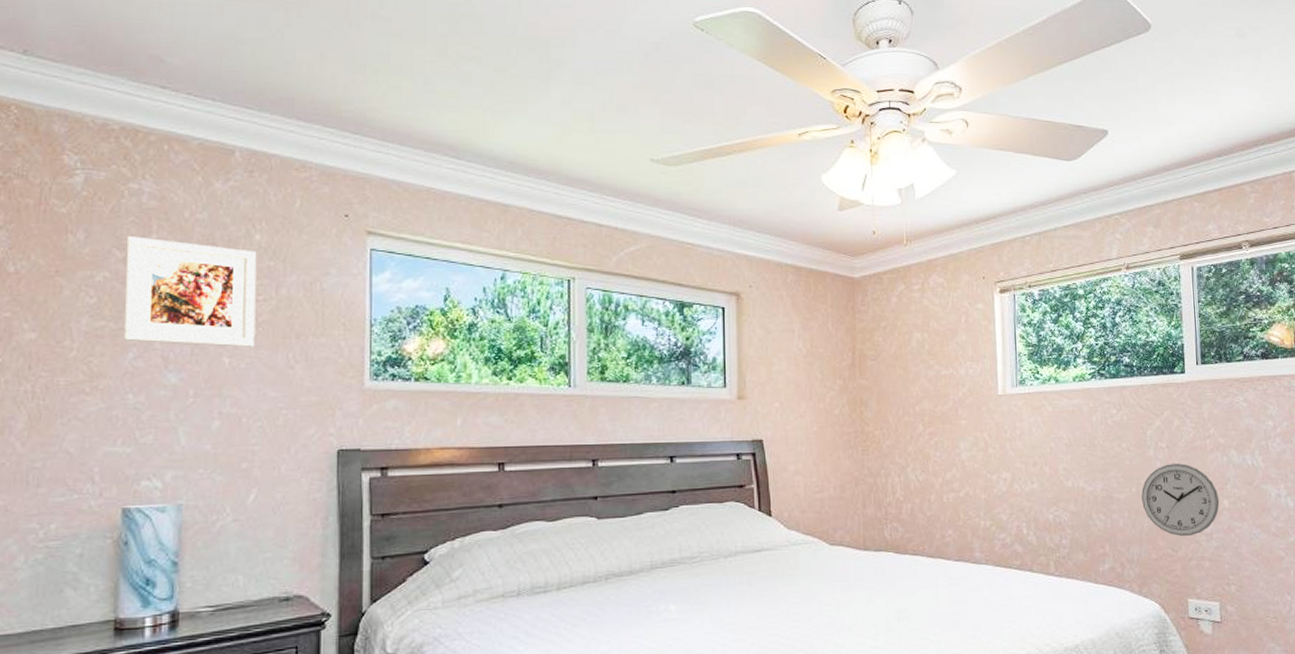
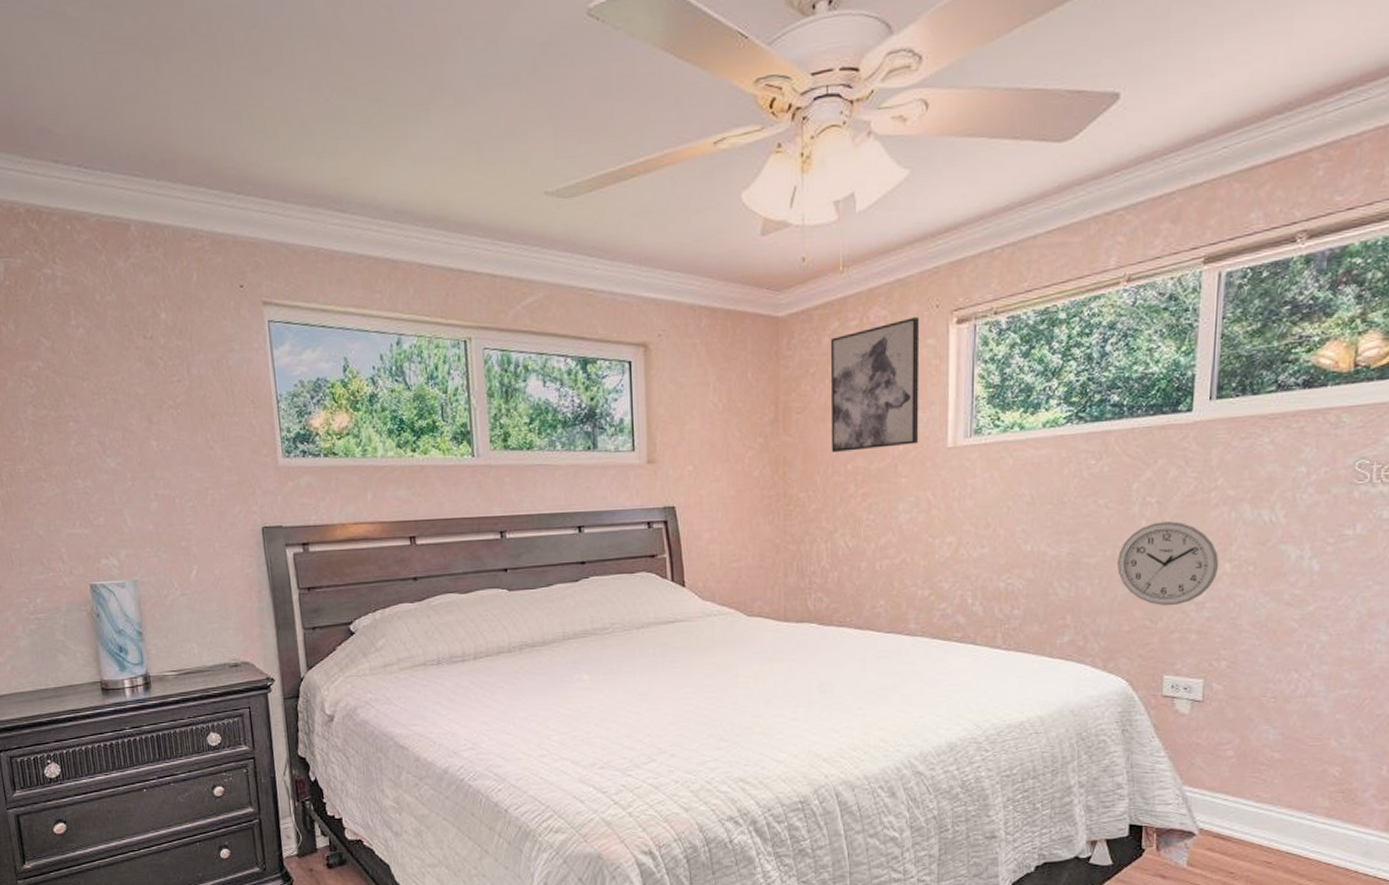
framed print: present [123,236,257,347] -> none [50,323,176,430]
wall art: none [898,286,975,397] -> present [830,317,920,454]

